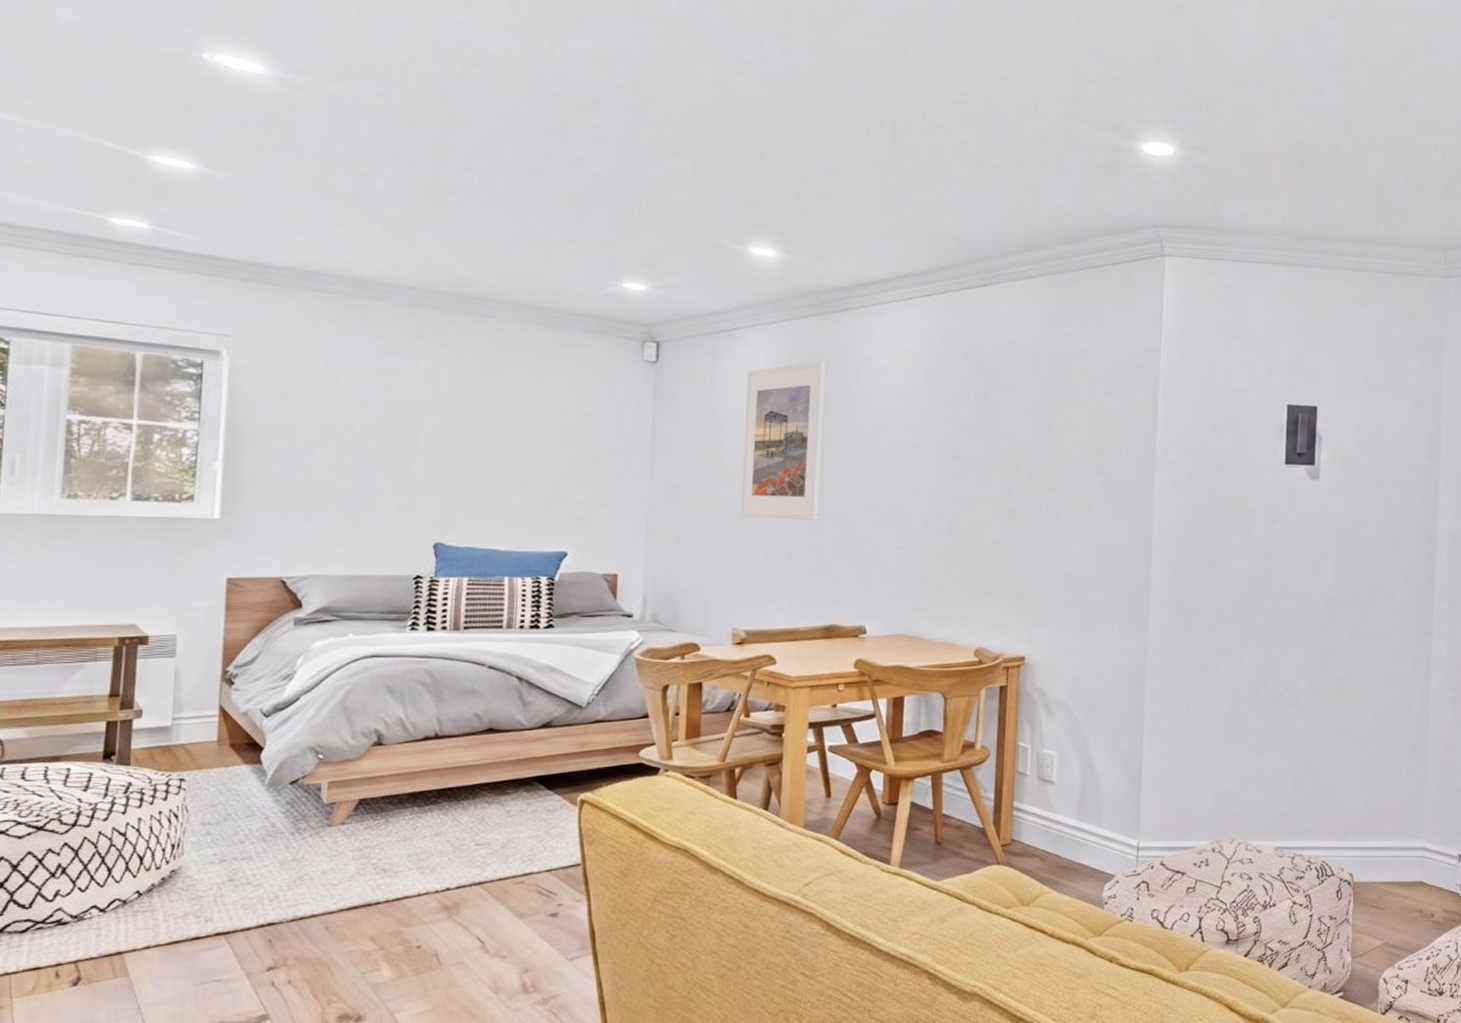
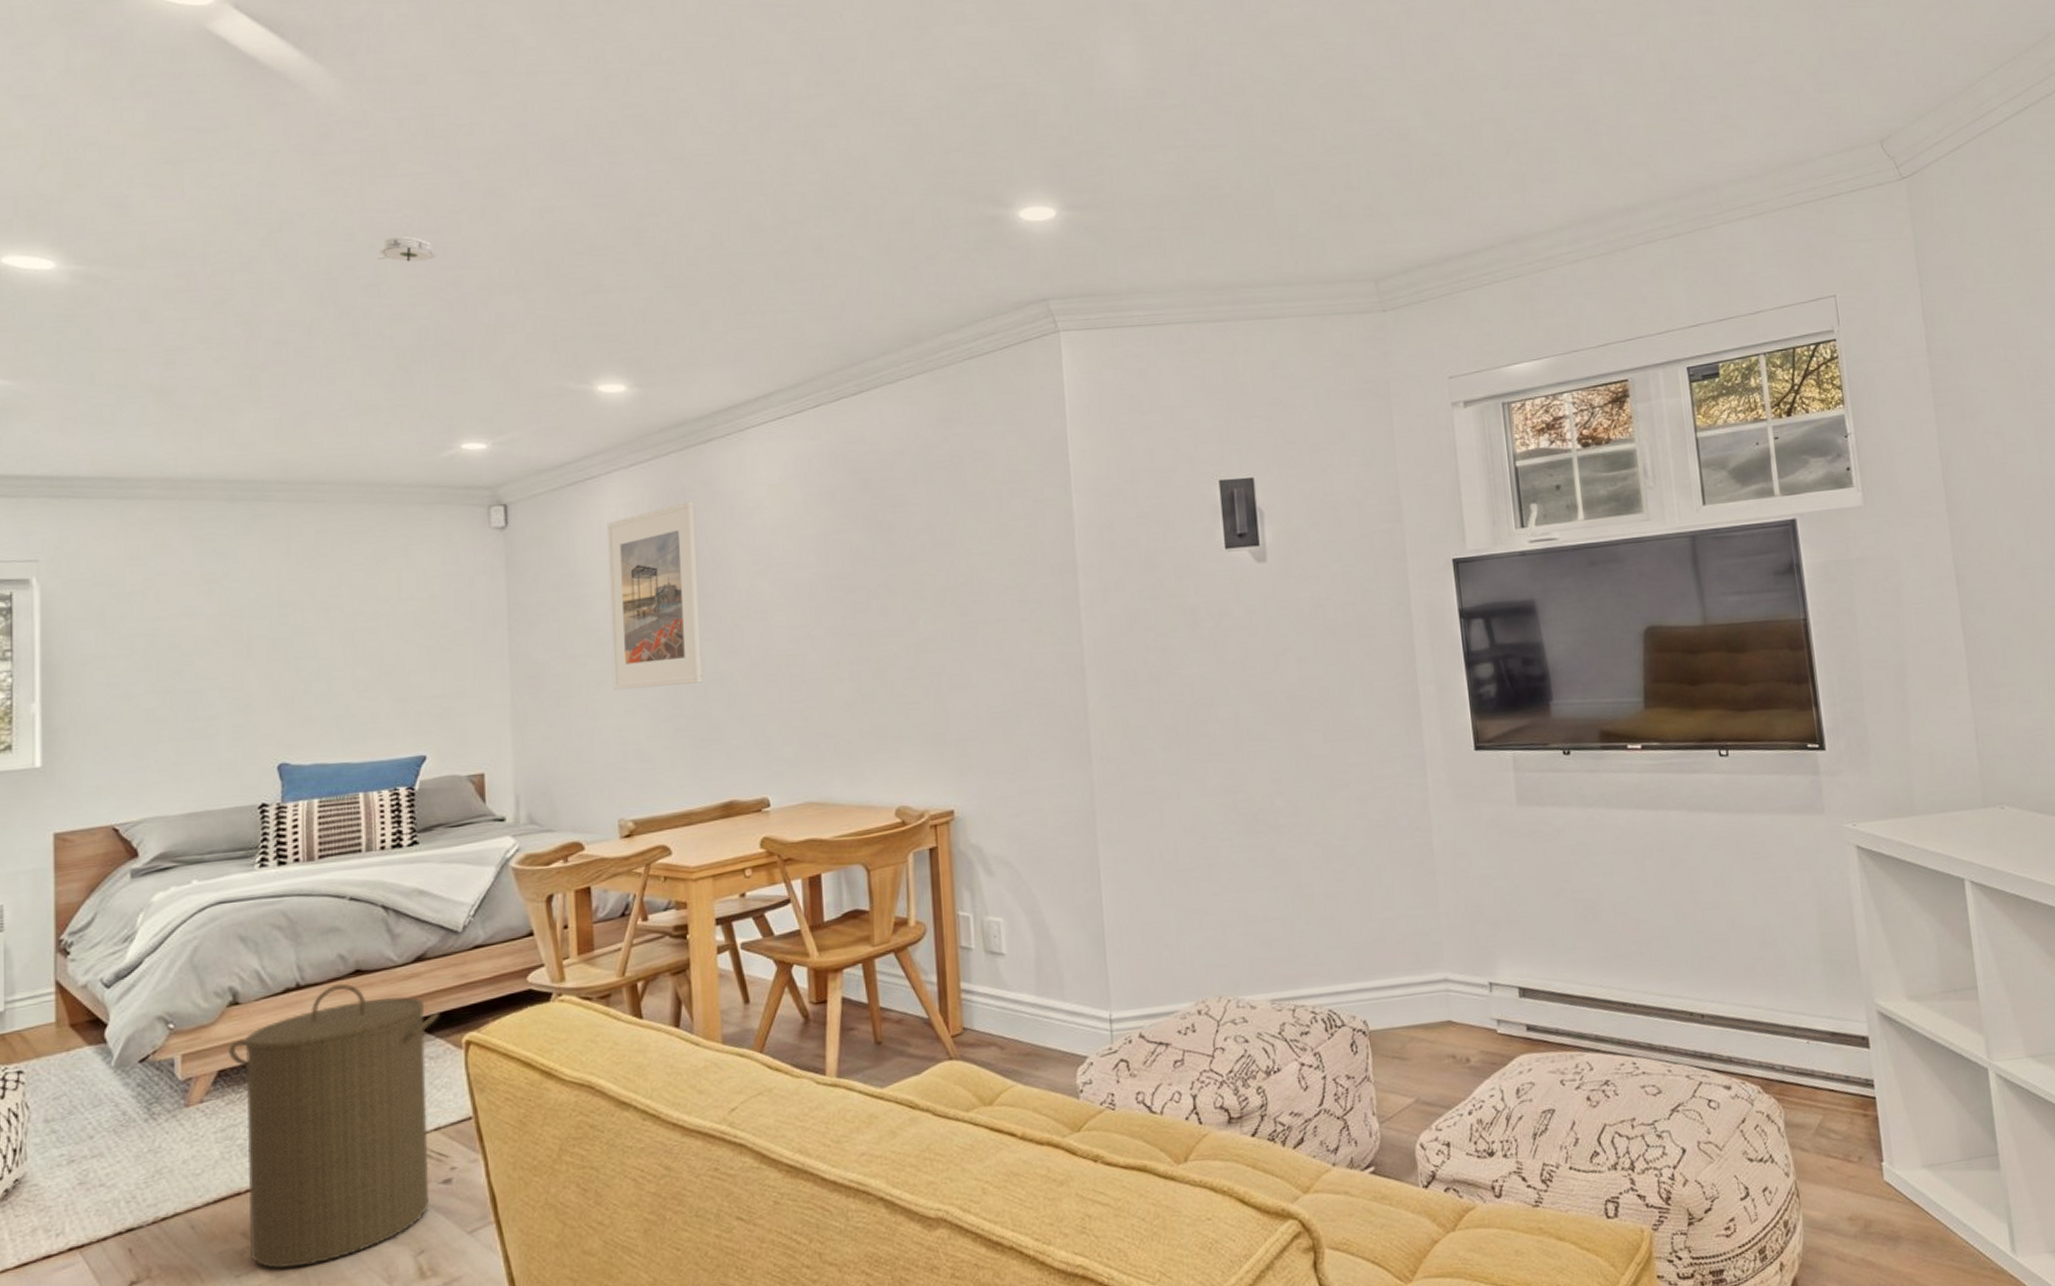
laundry hamper: none [370,738,559,972] -> present [229,983,439,1270]
smoke detector: none [562,88,617,114] -> present [378,237,437,262]

